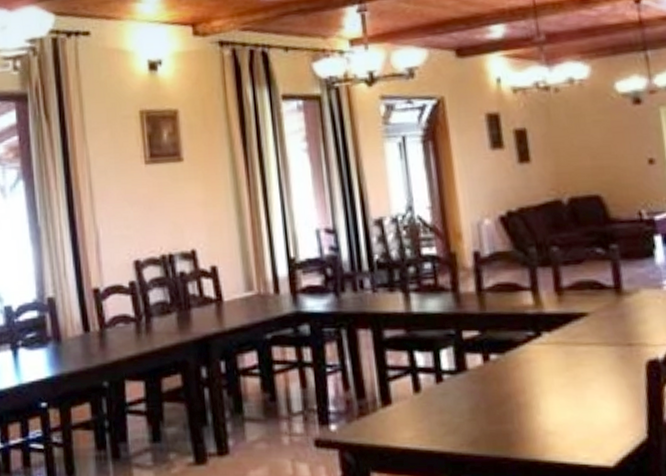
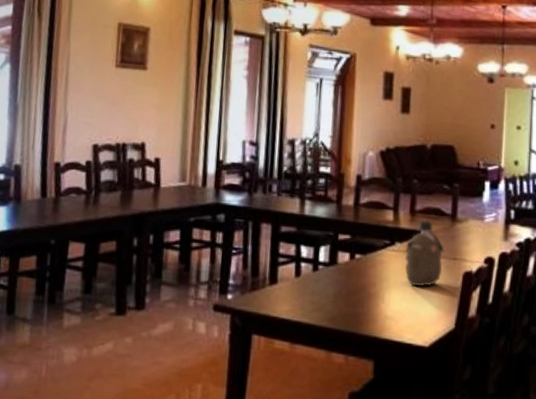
water bottle: none [557,298,615,387] -> present [405,220,445,287]

